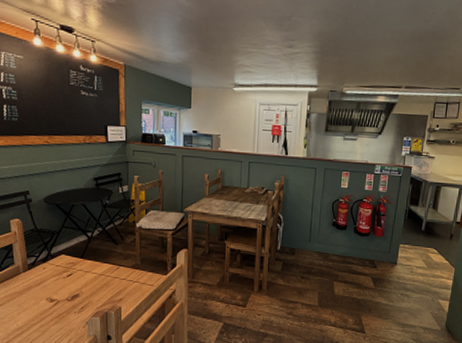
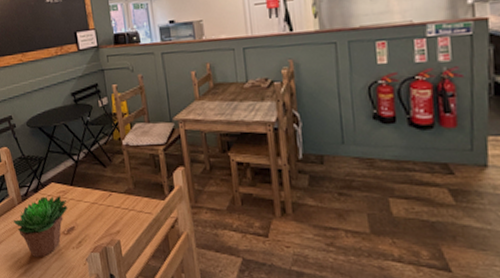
succulent plant: none [15,266,75,320] -> present [13,195,68,257]

